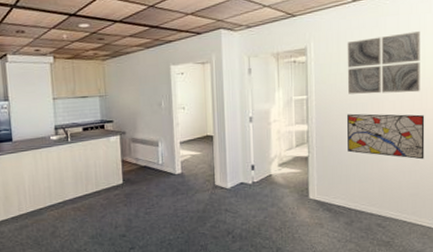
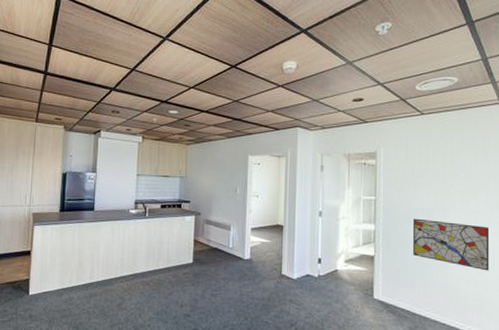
wall art: present [347,32,421,94] -> none [414,147,485,205]

